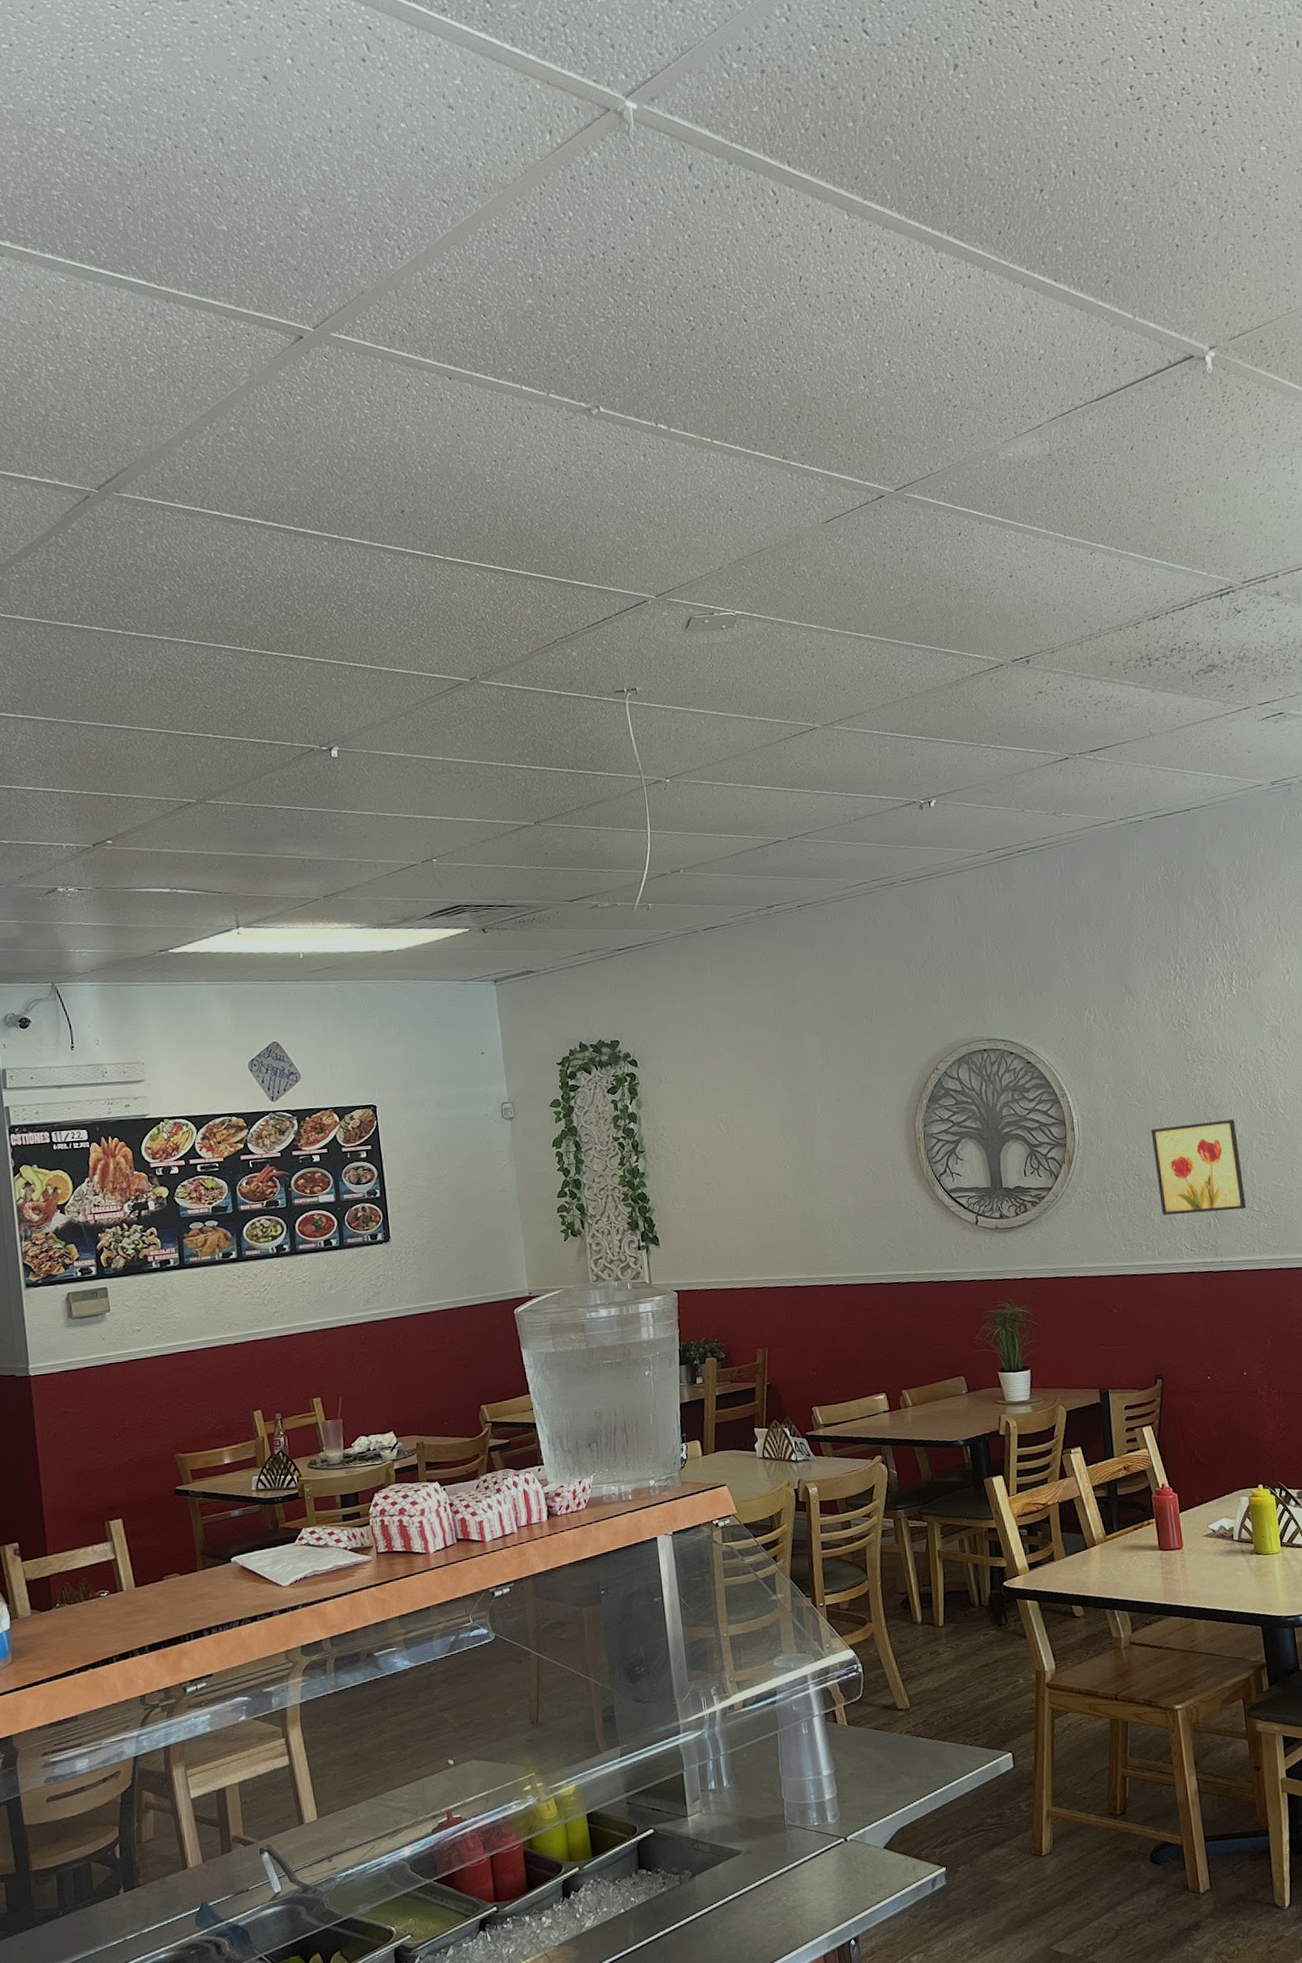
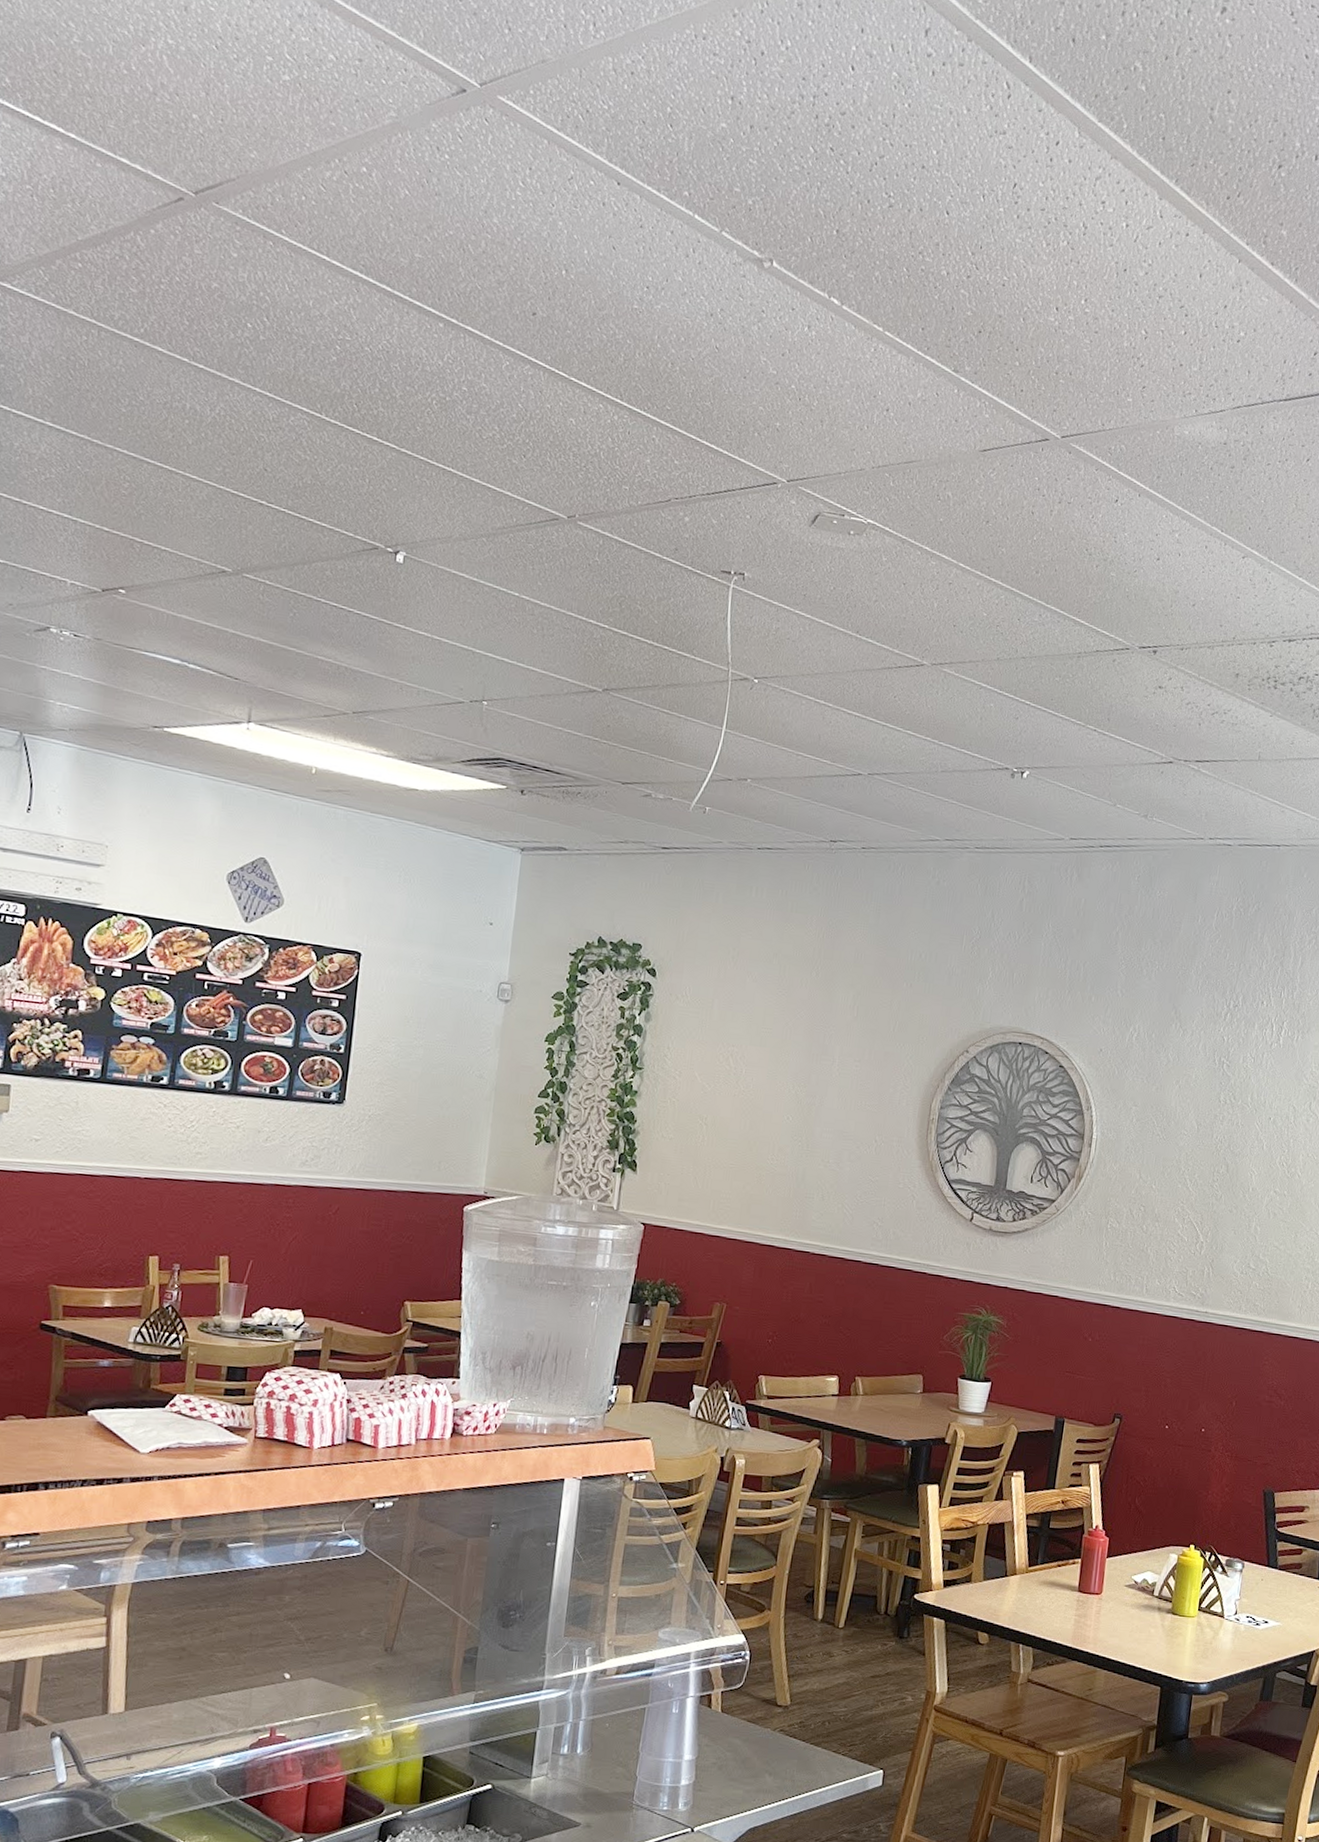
wall art: present [1150,1119,1247,1216] -> none [1159,1163,1252,1264]

